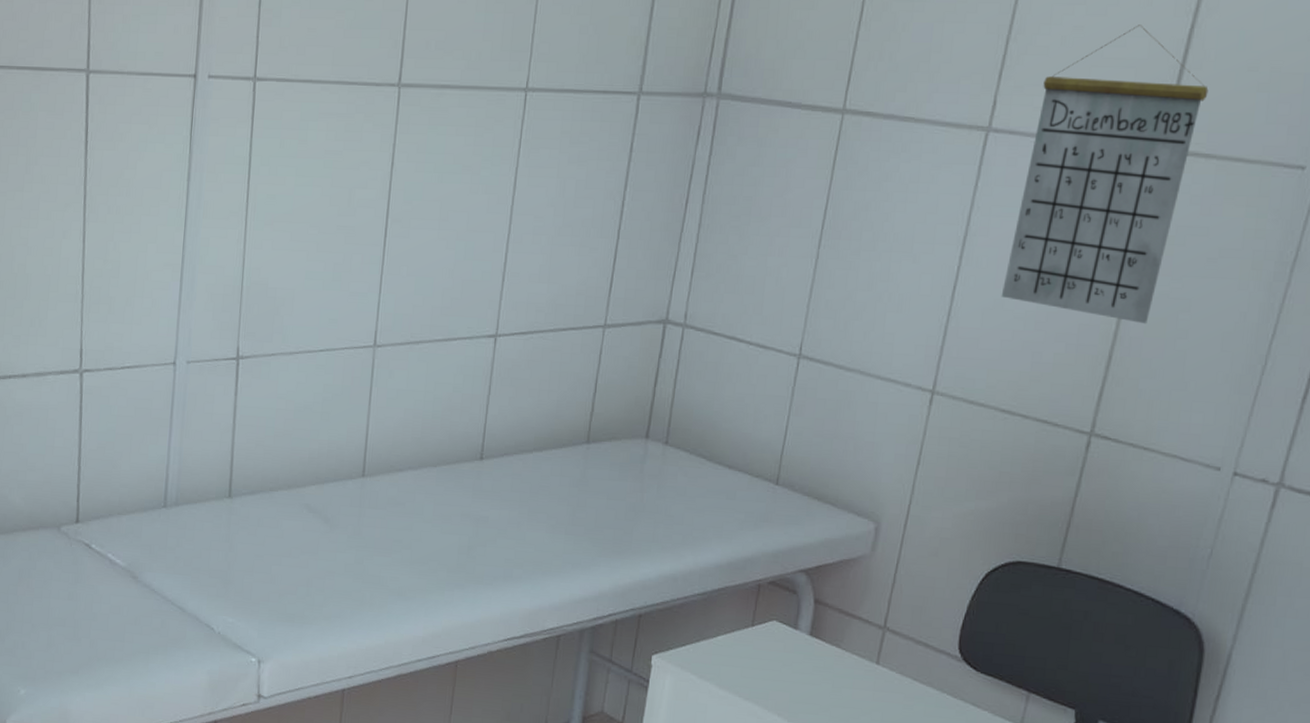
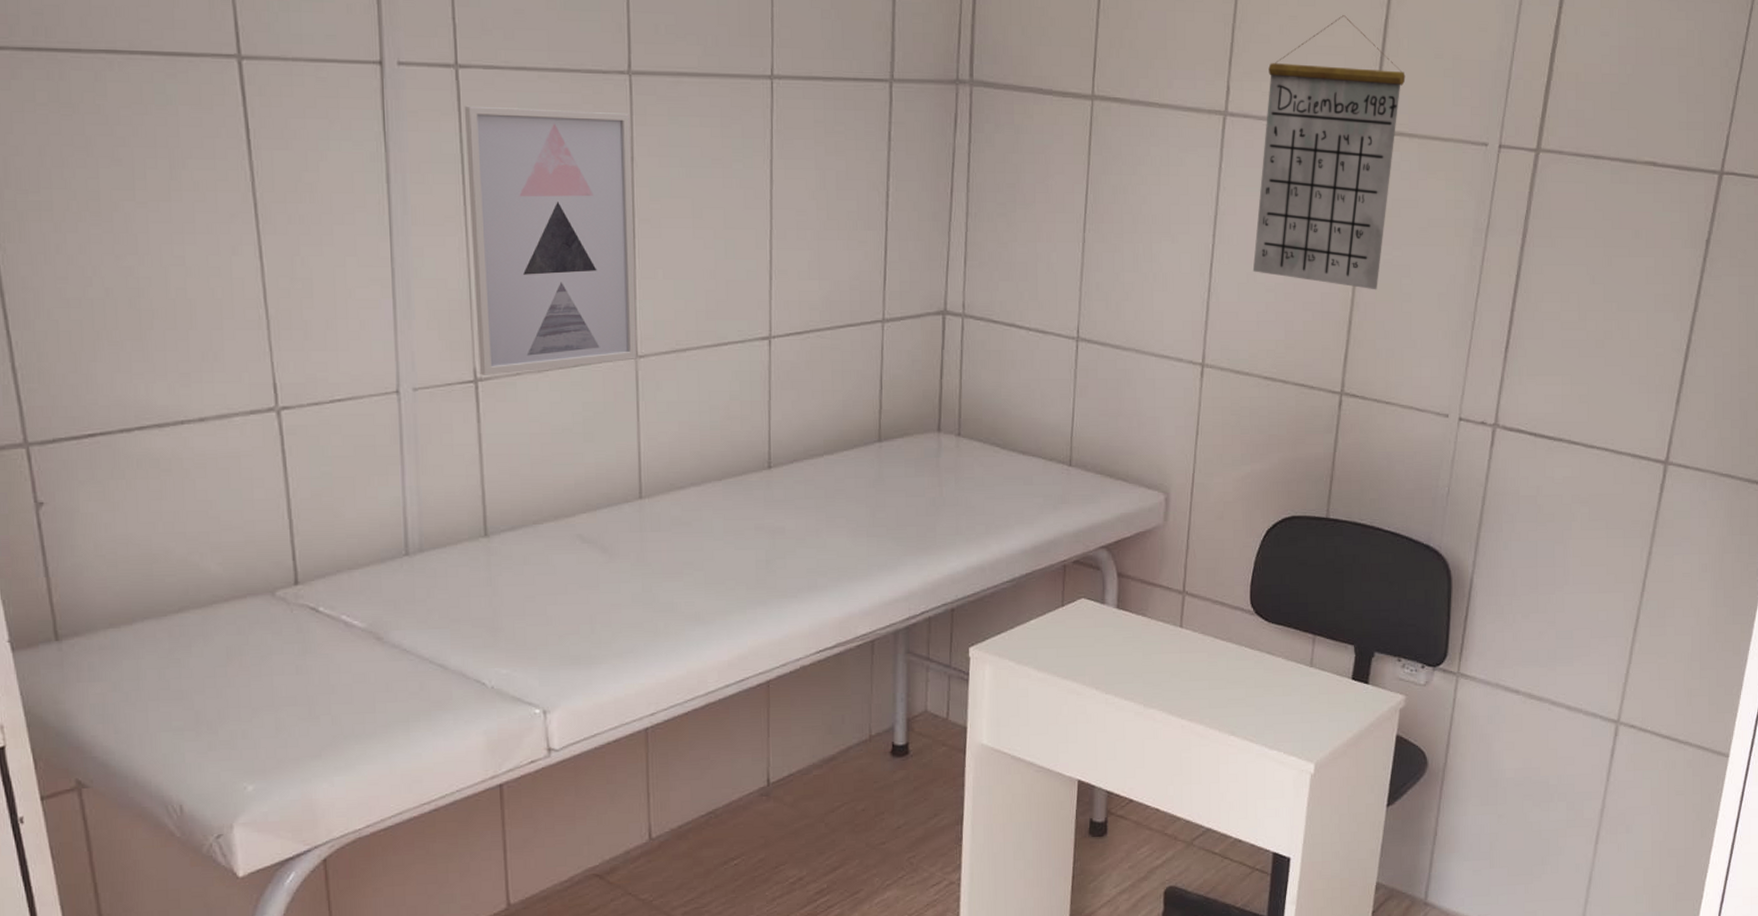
wall art: none [241,114,396,355] -> present [464,105,637,375]

